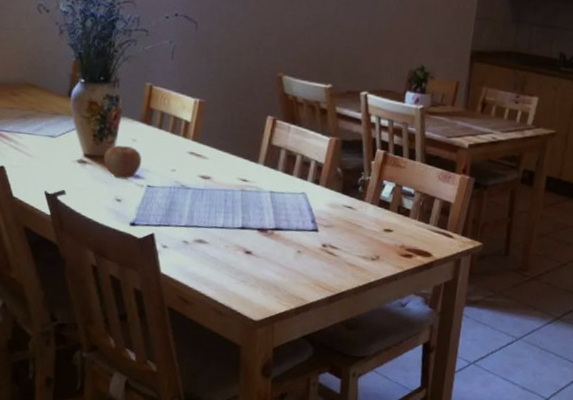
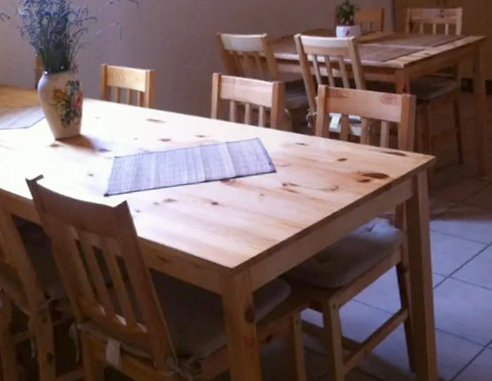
apple: present [103,145,141,178] -> none [72,124,106,154]

